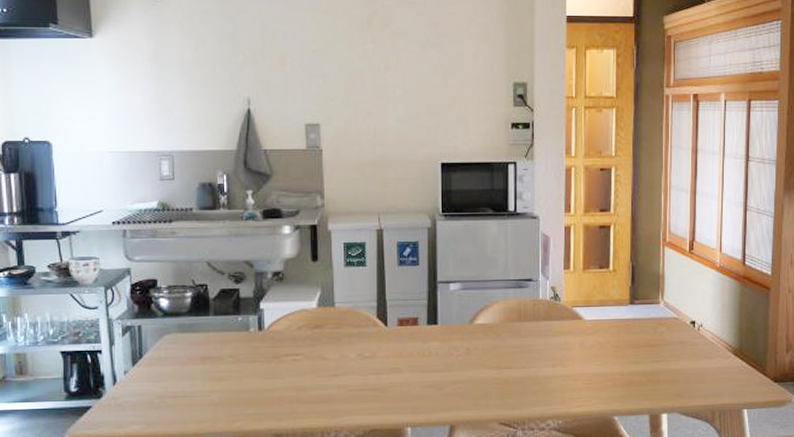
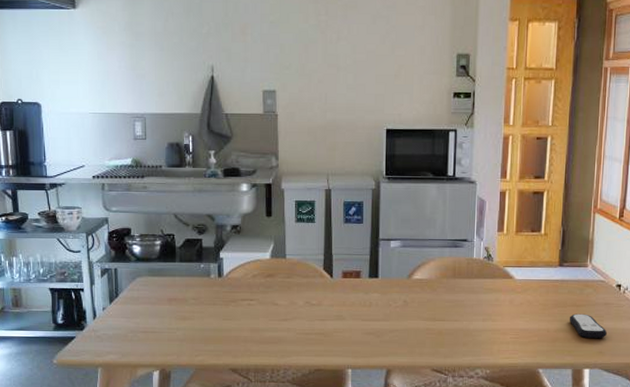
remote control: none [643,354,683,380] -> present [569,313,607,338]

